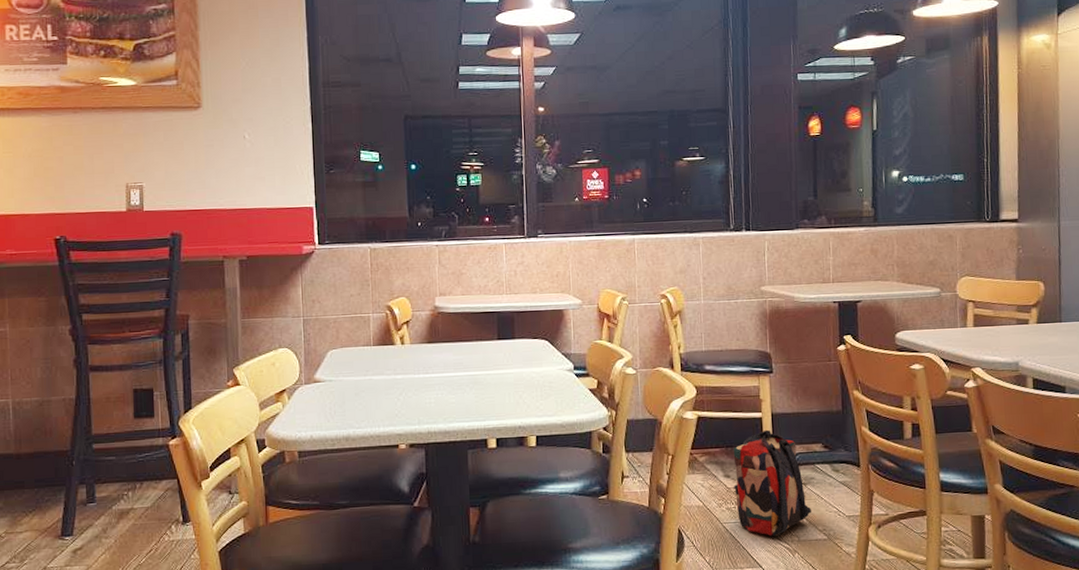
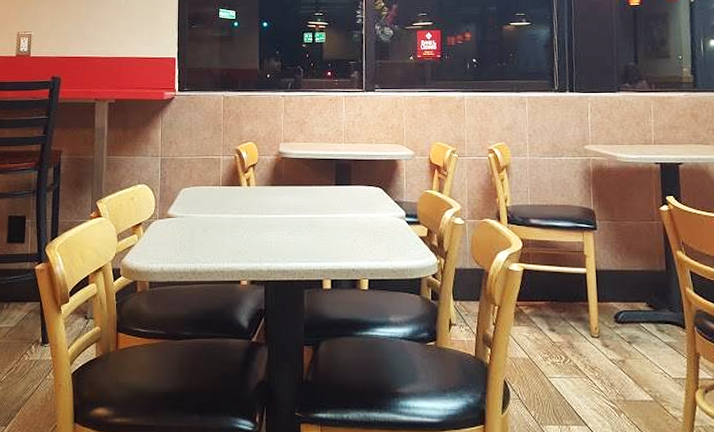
backpack: present [733,429,811,536] -> none [558,285,637,394]

